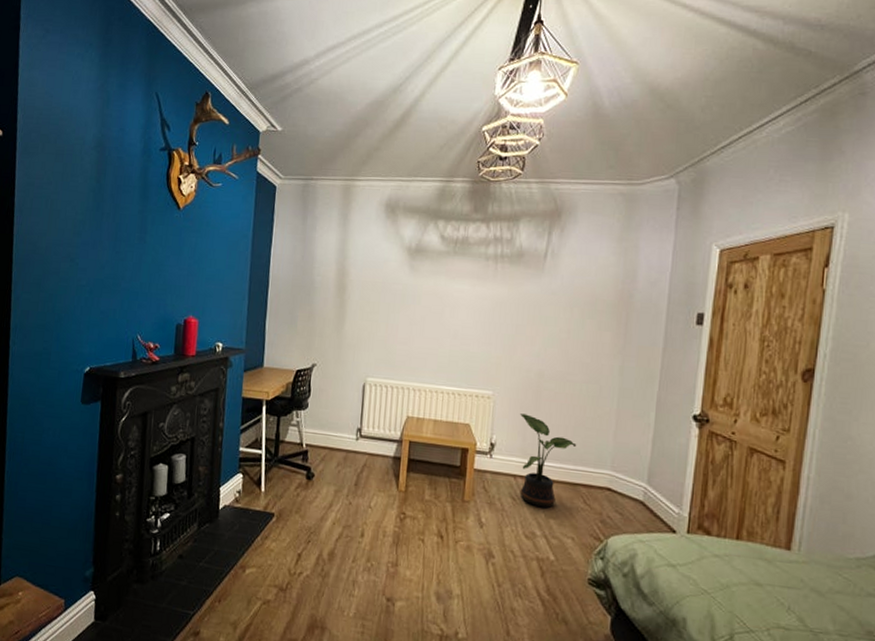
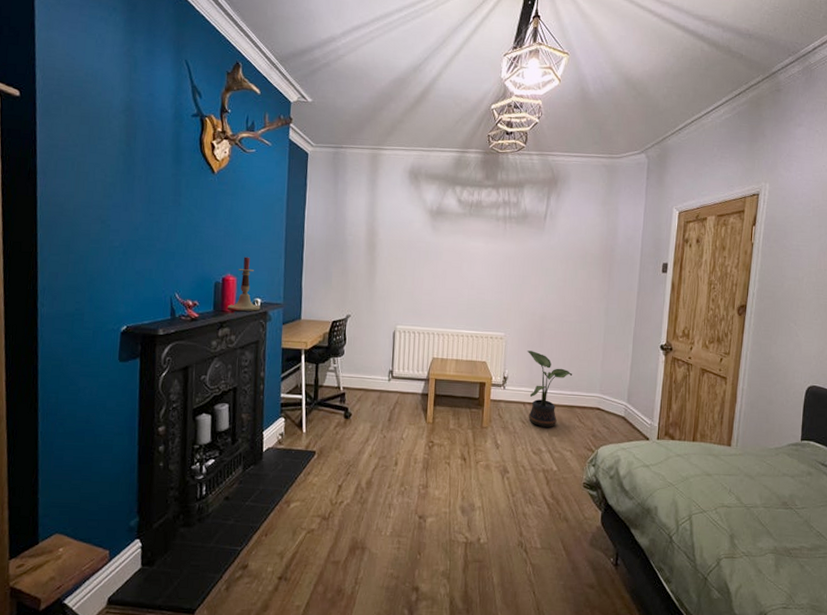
candlestick: none [188,297,222,357] -> present [228,257,261,312]

